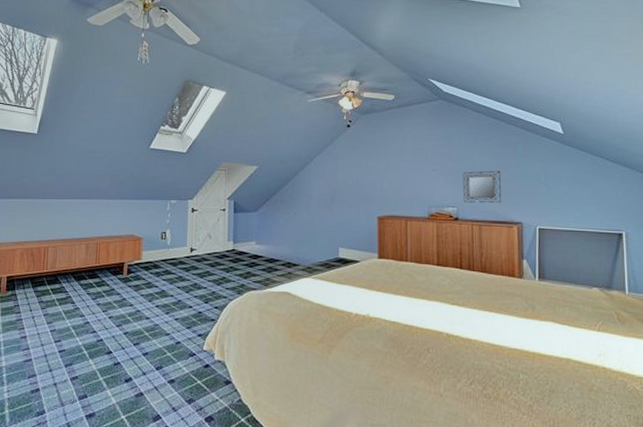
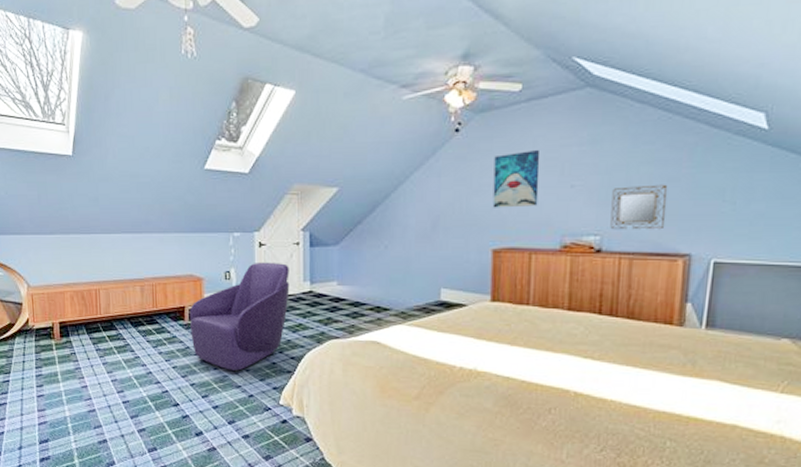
armchair: none [127,224,216,321] -> present [190,262,290,372]
wall art: none [376,143,410,185] -> present [492,150,540,208]

